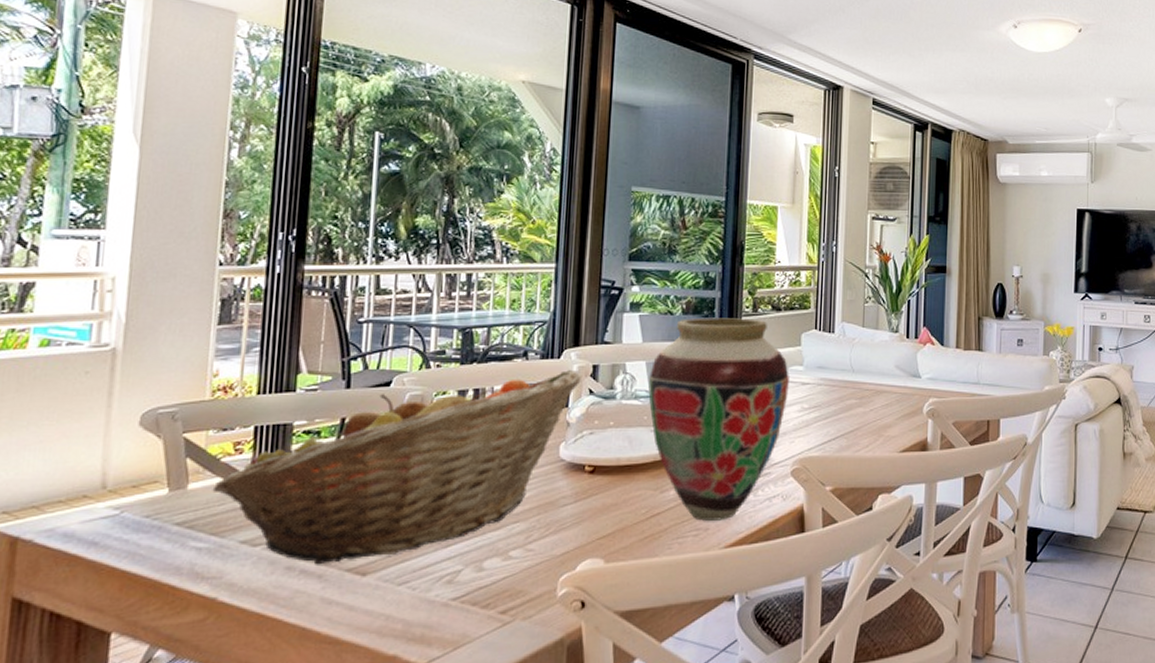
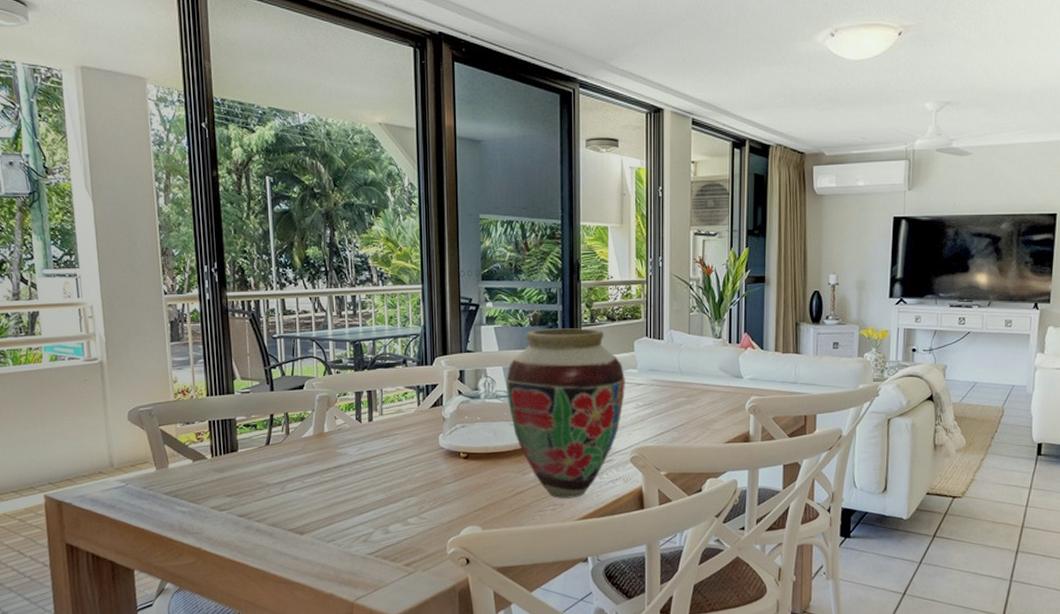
fruit basket: present [212,369,583,565] -> none [186,374,452,526]

